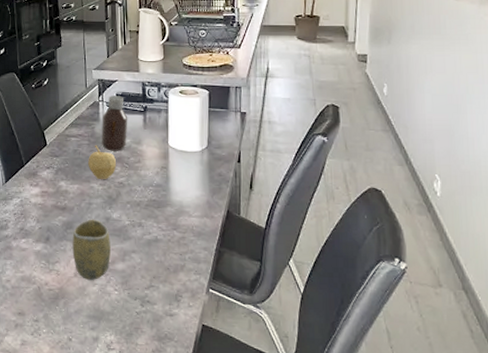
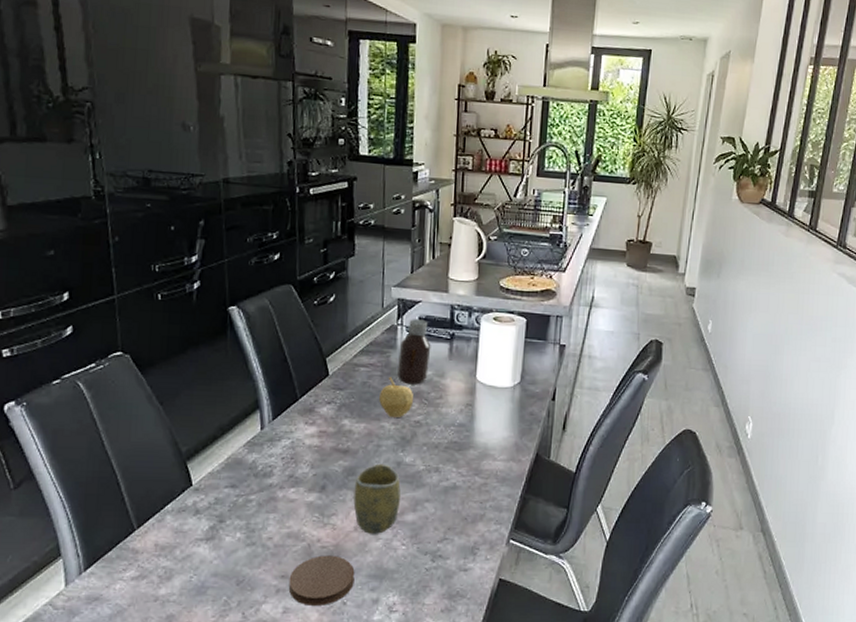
coaster: none [24,297,77,341] -> present [288,555,355,607]

